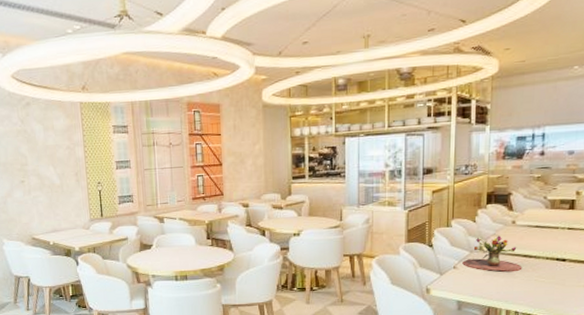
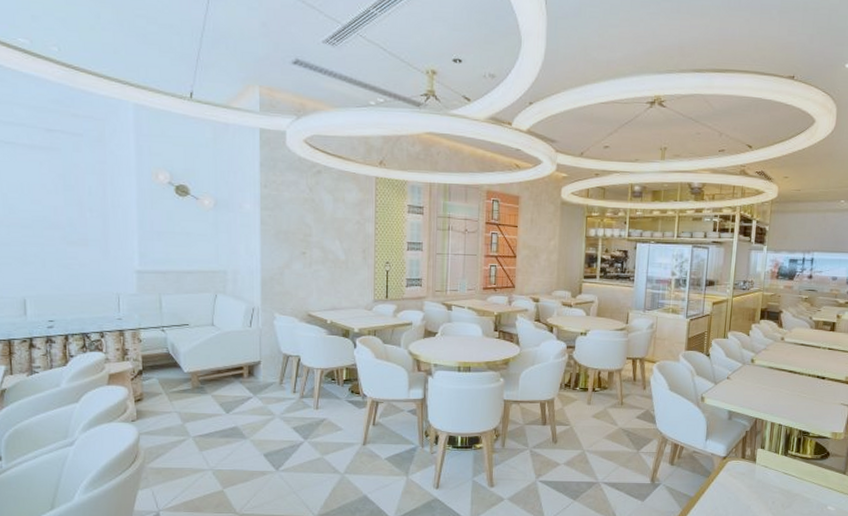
flower arrangement: present [462,236,521,272] -> none [735,350,787,385]

